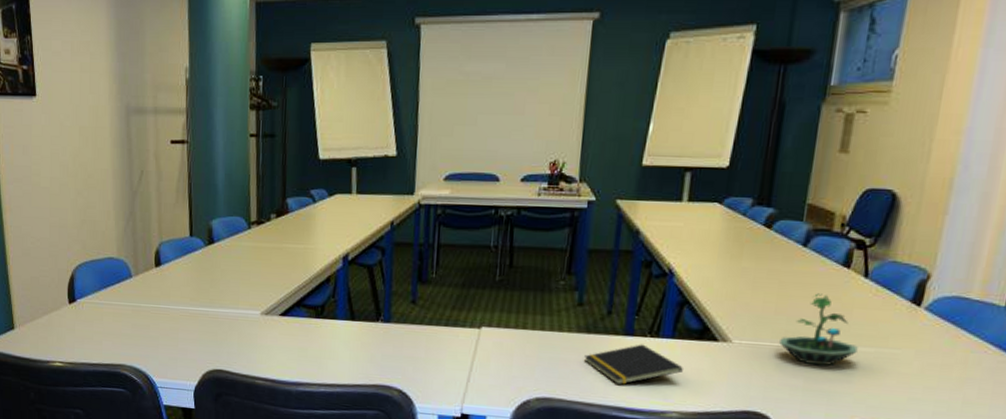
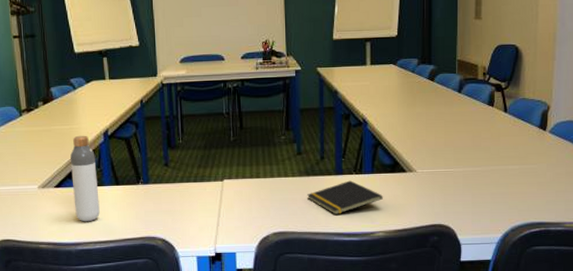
bottle: none [300,257,331,359] -> present [70,135,100,221]
terrarium: present [779,293,858,366] -> none [451,127,507,183]

